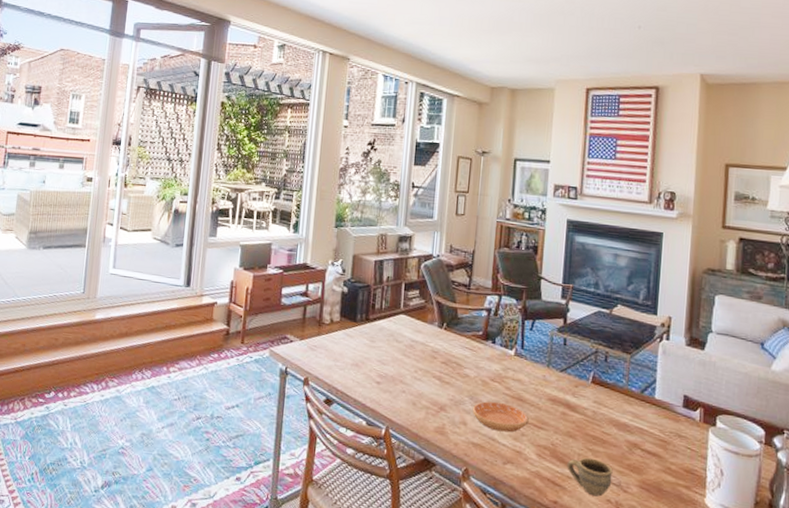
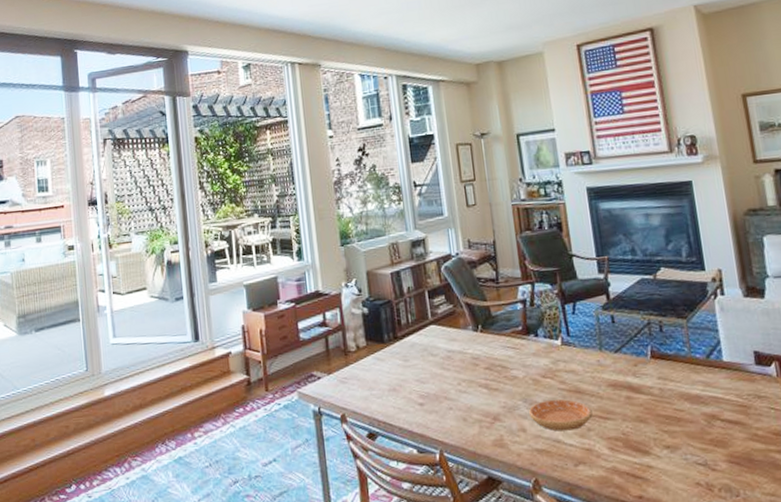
cup: present [567,457,613,497] -> none [644,440,697,482]

